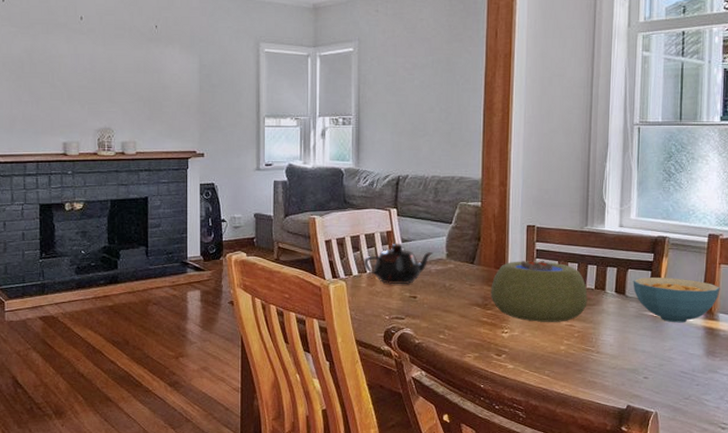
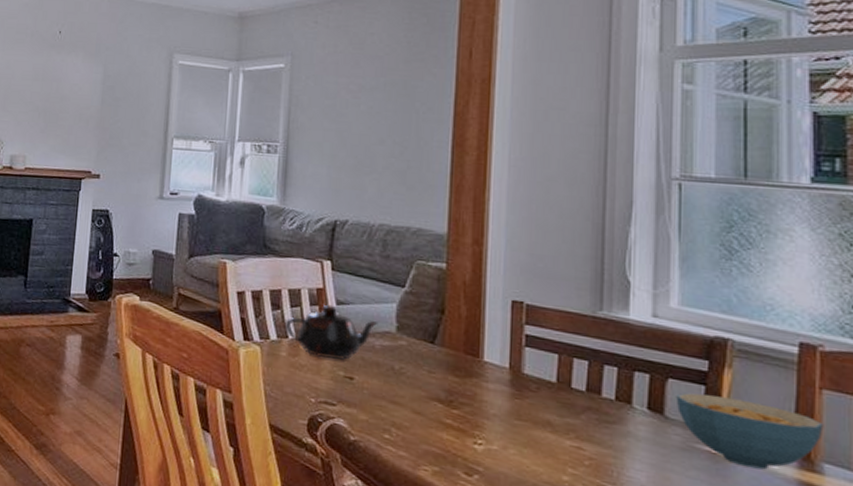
plant pot: present [491,260,588,322] -> none [458,347,604,441]

